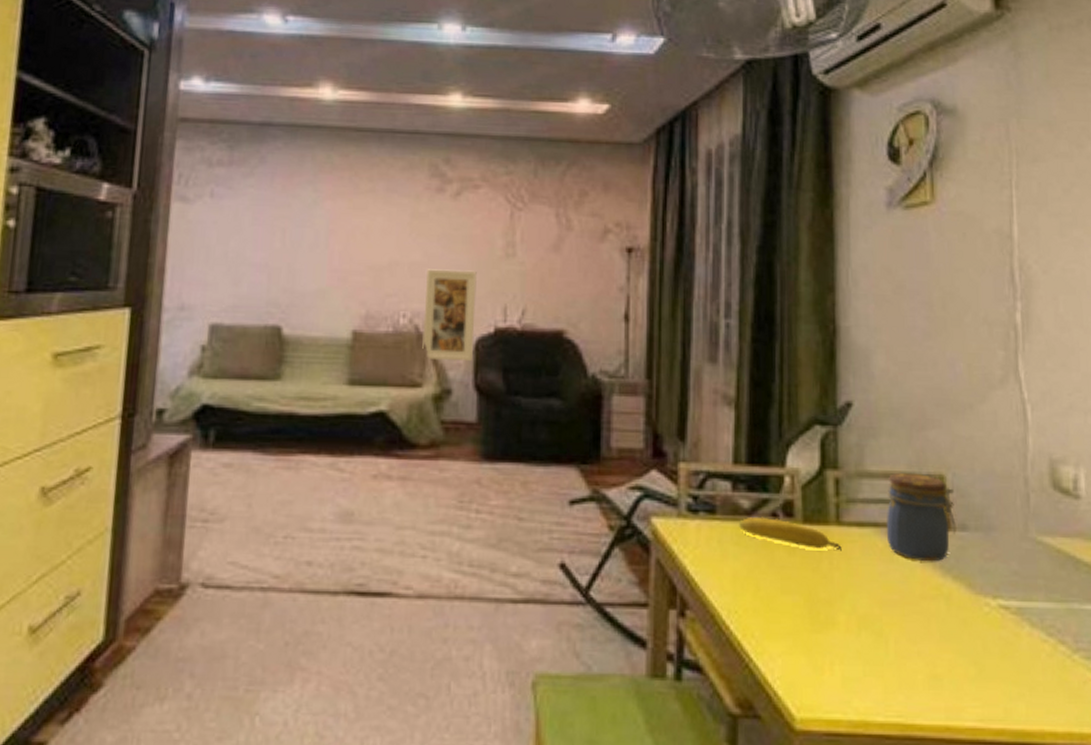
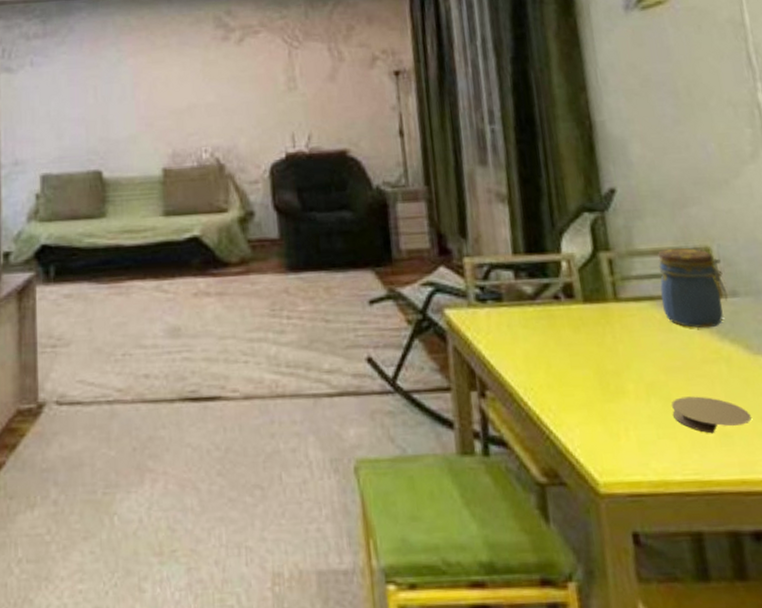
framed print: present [422,269,477,362] -> none [221,105,269,187]
fruit: present [739,516,842,550] -> none [525,300,622,326]
coaster: none [882,633,964,675] -> present [671,396,752,434]

